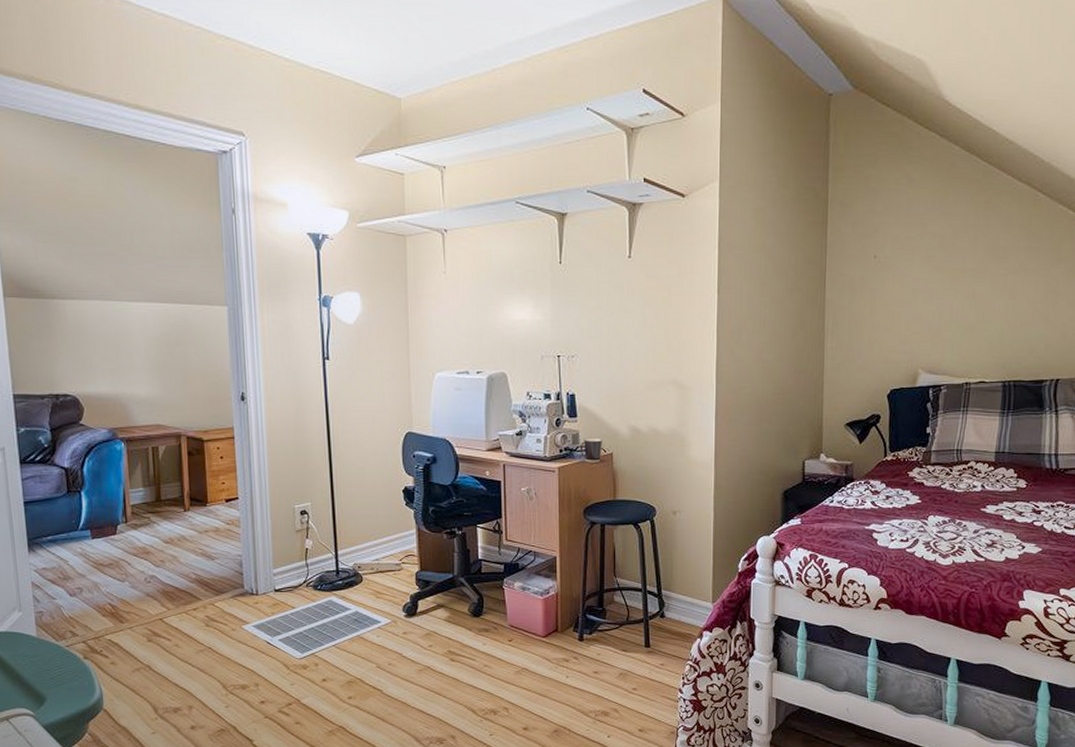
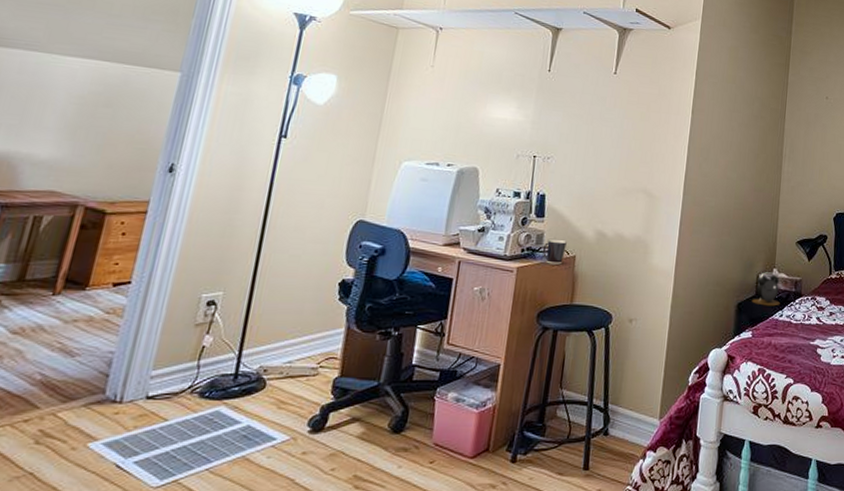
alarm clock: none [798,458,830,493] -> present [751,272,780,306]

